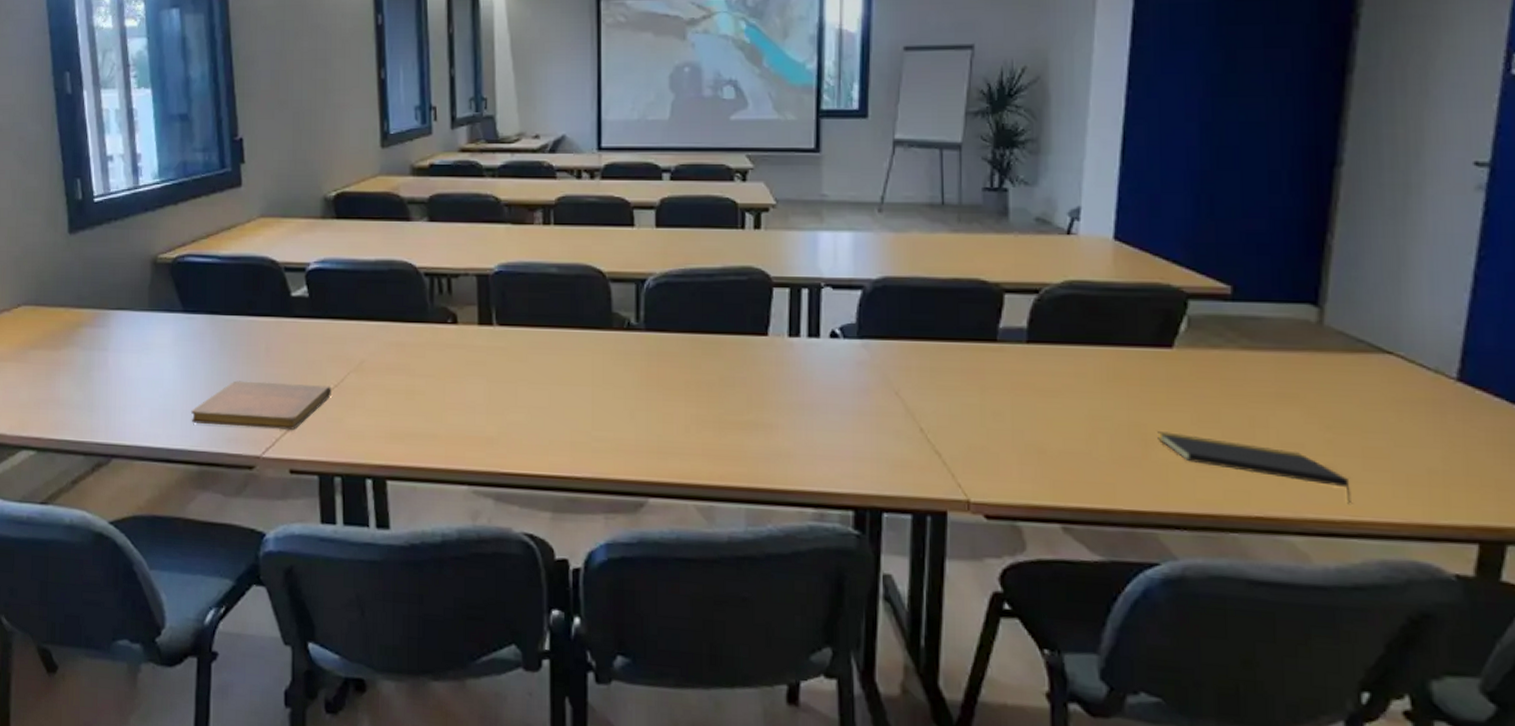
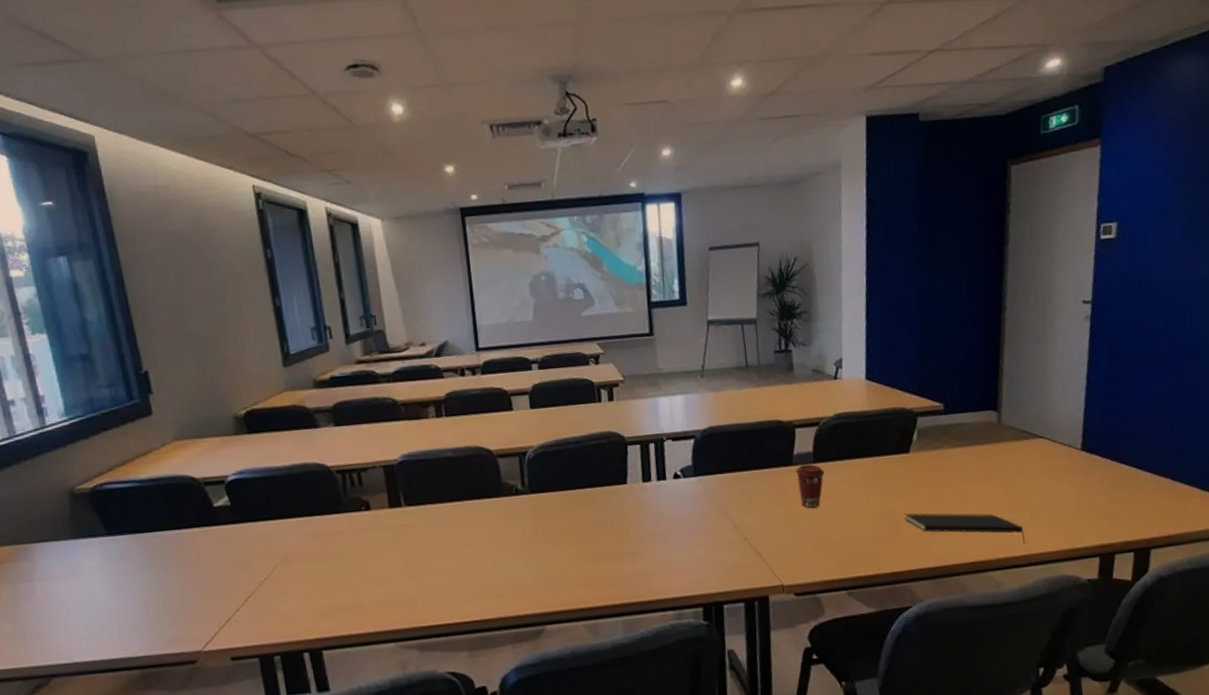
notebook: present [191,380,331,430] -> none [128,579,263,633]
coffee cup: none [1000,343,1042,403] -> present [796,464,824,508]

